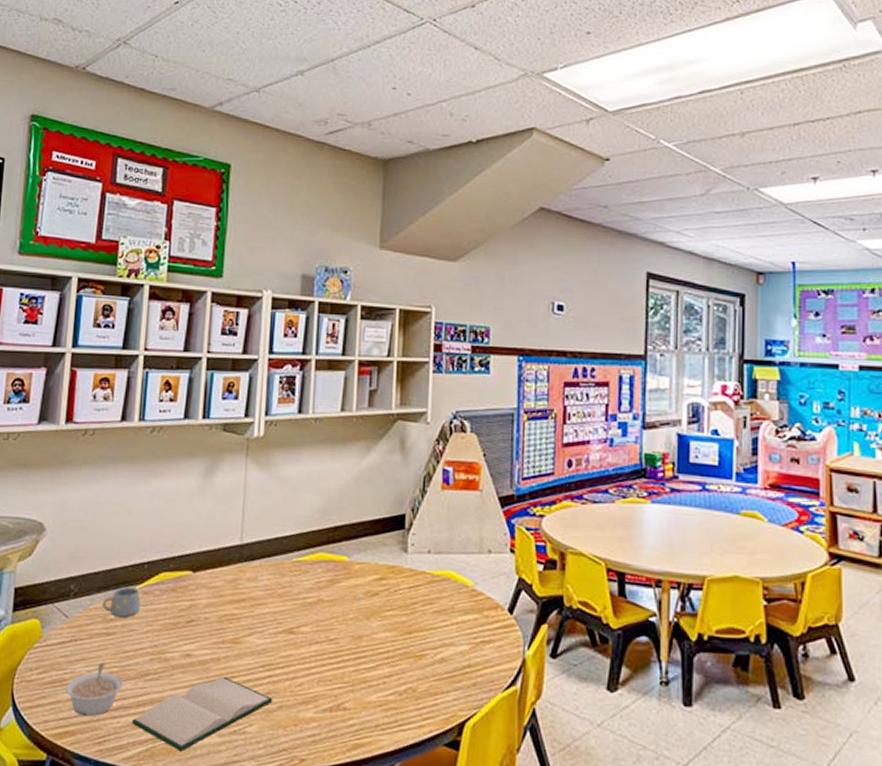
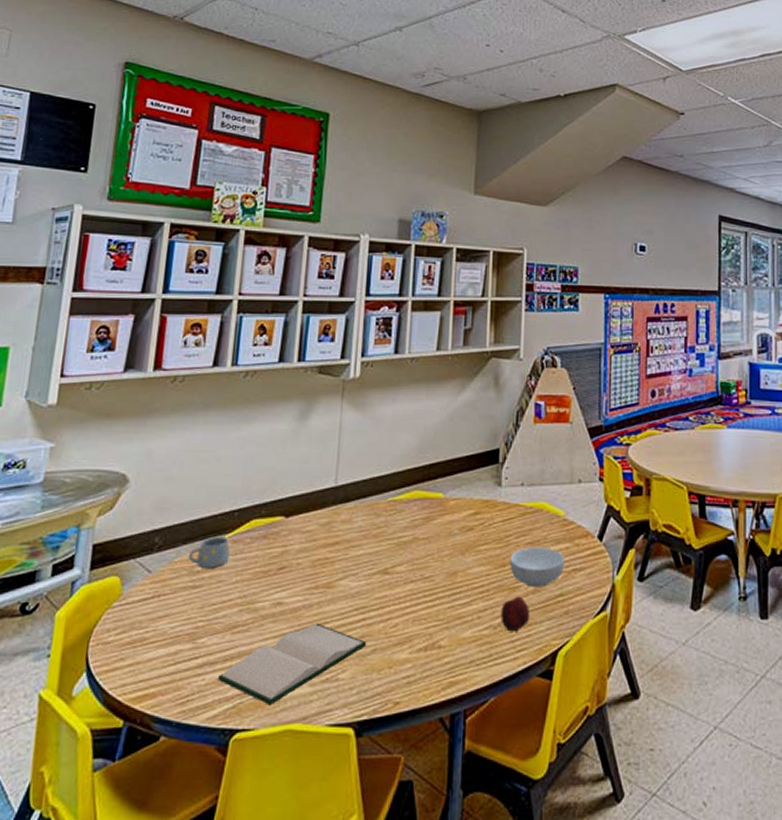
legume: present [66,662,123,717] -> none [146,617,209,676]
apple: none [406,664,437,702] -> present [501,596,531,633]
cereal bowl: none [416,615,473,657] -> present [510,547,564,587]

